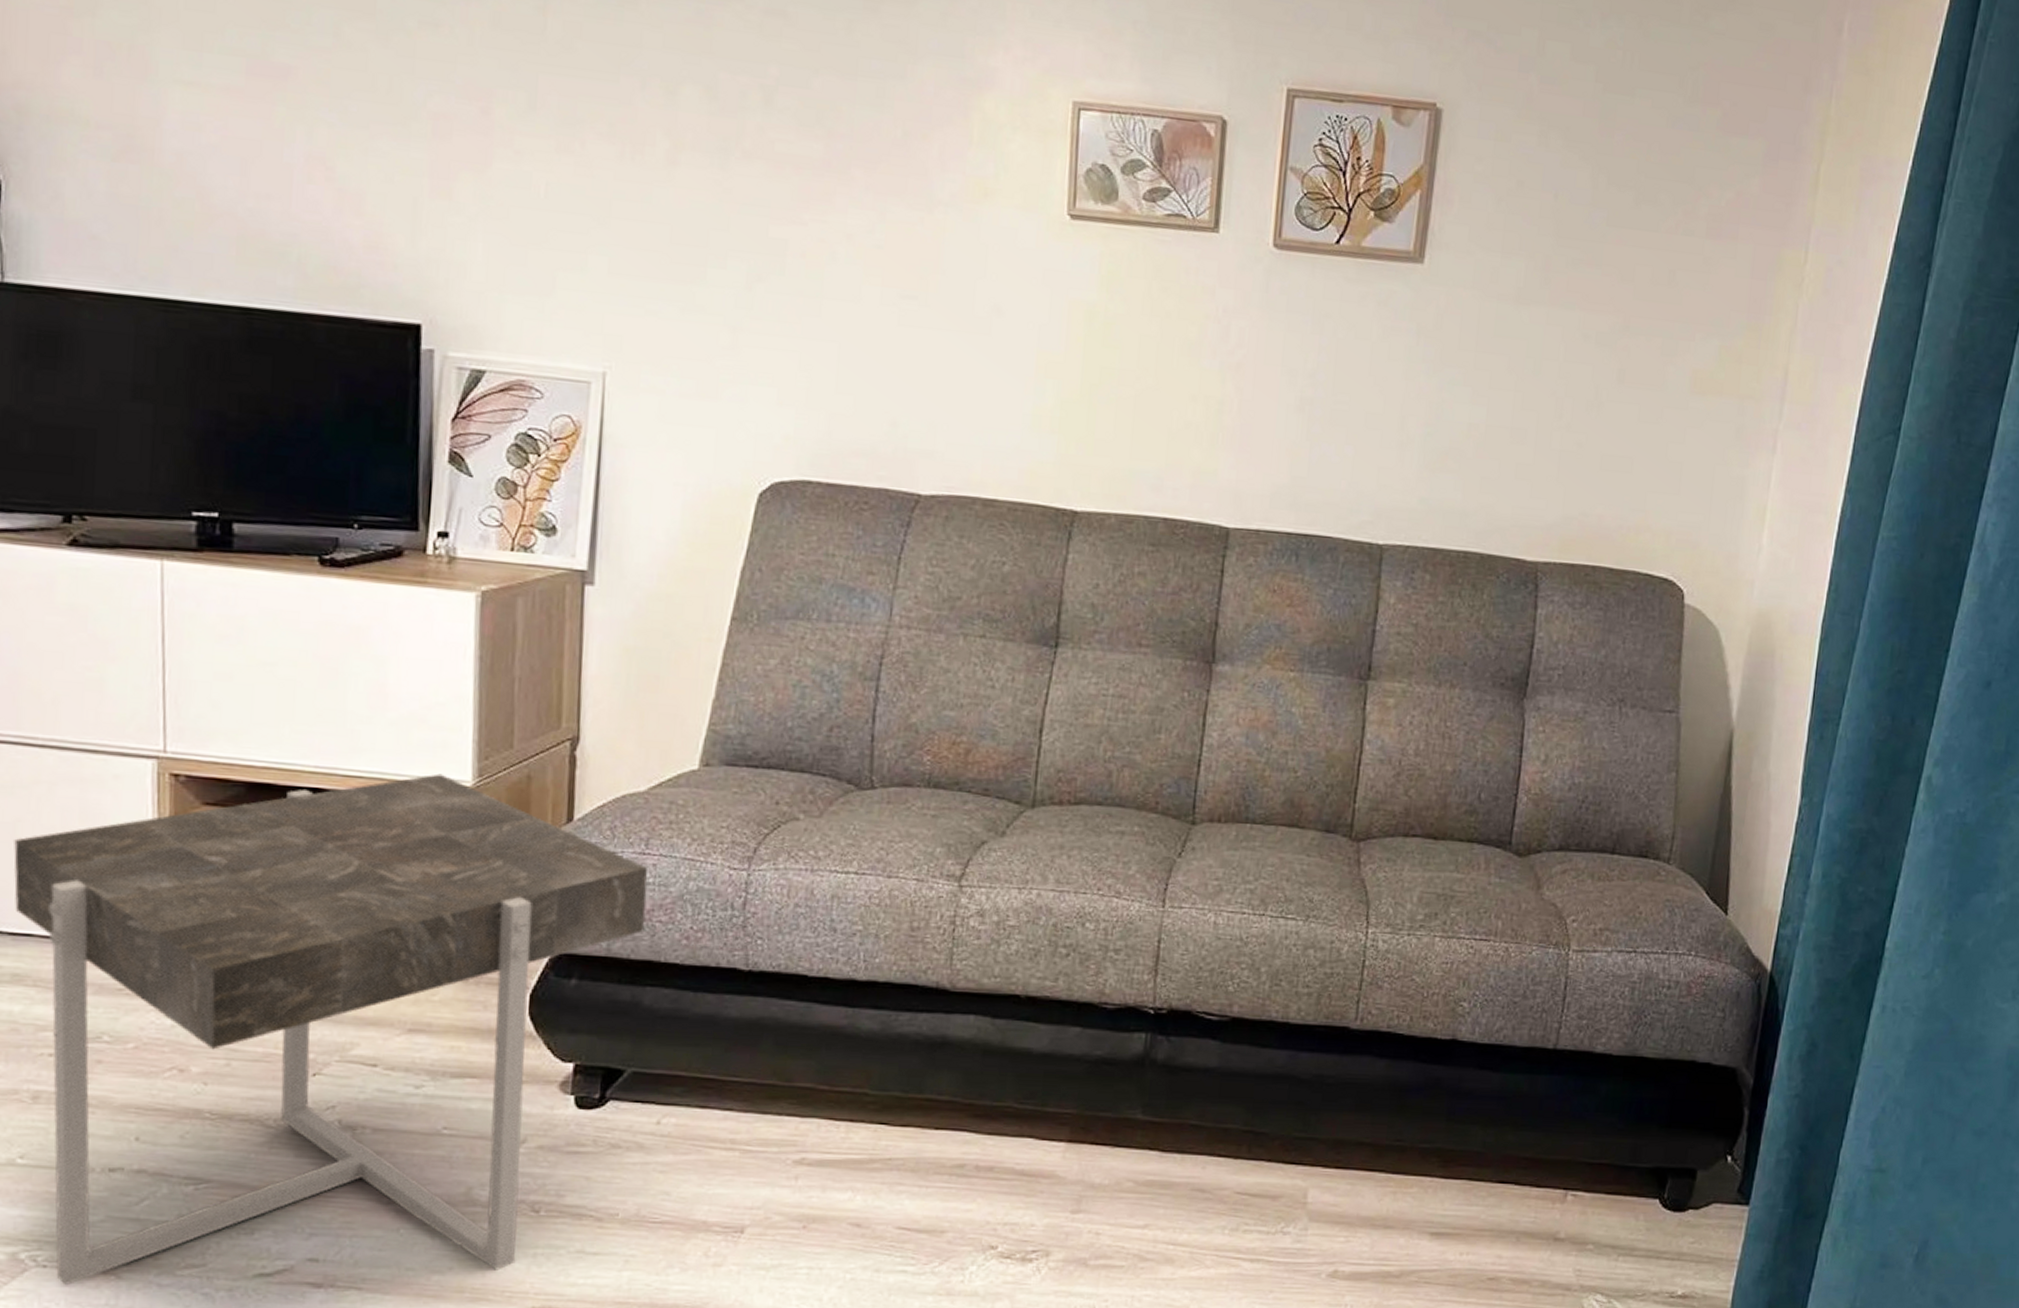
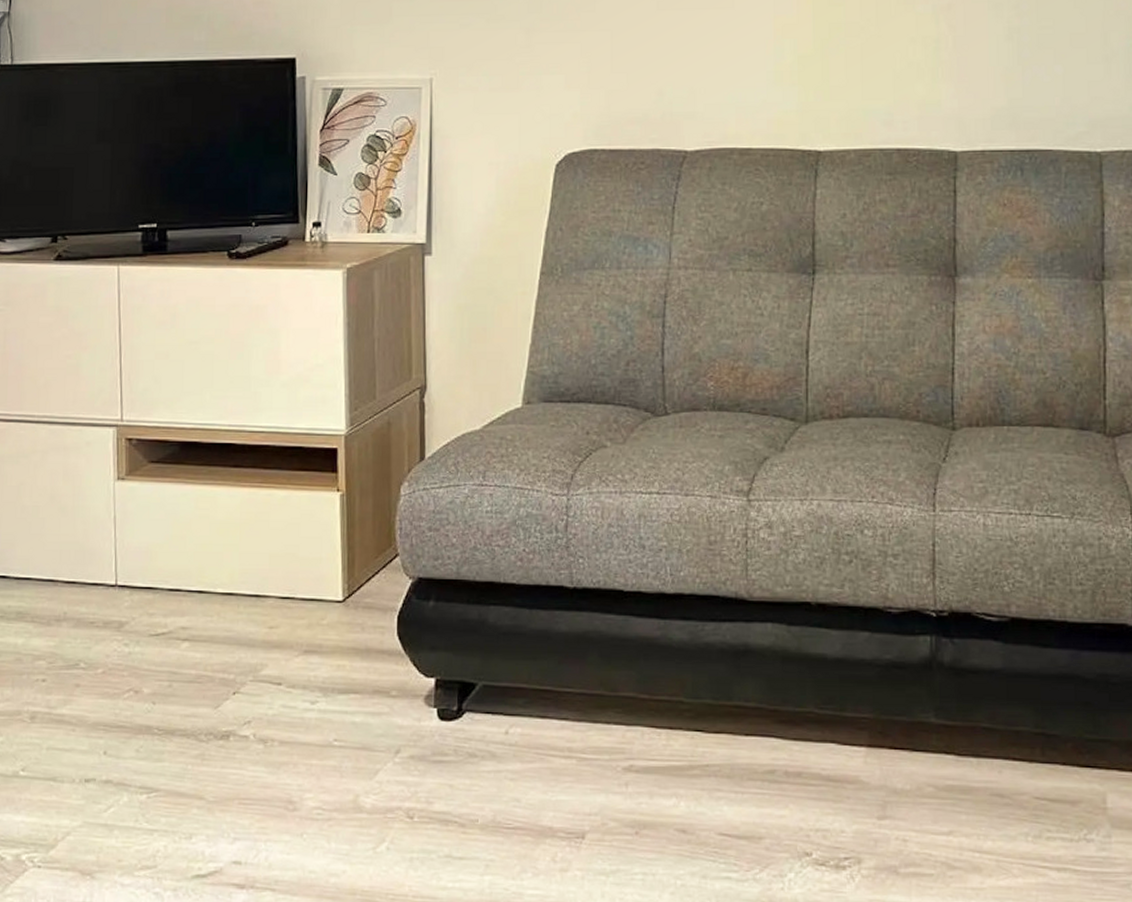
side table: present [14,773,649,1285] -> none [18,425,487,884]

